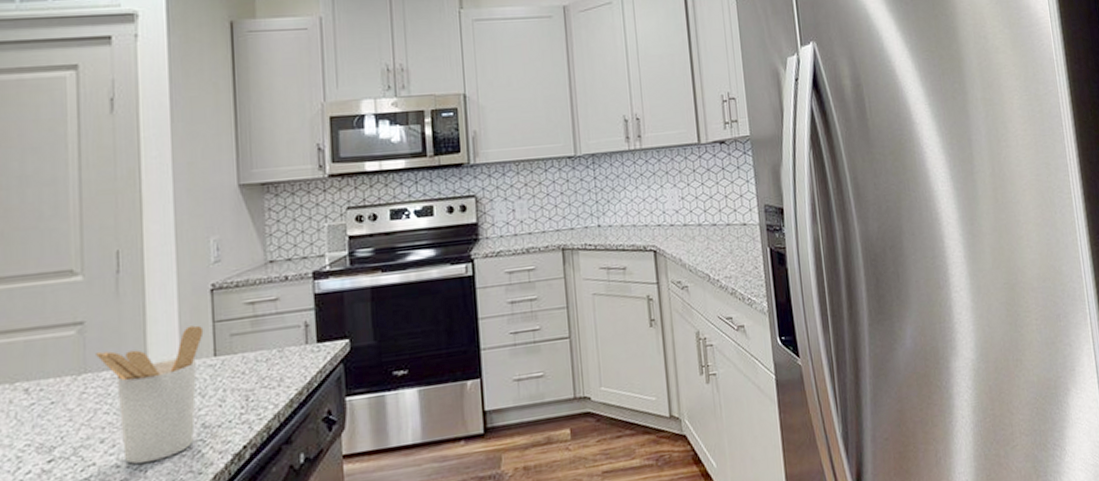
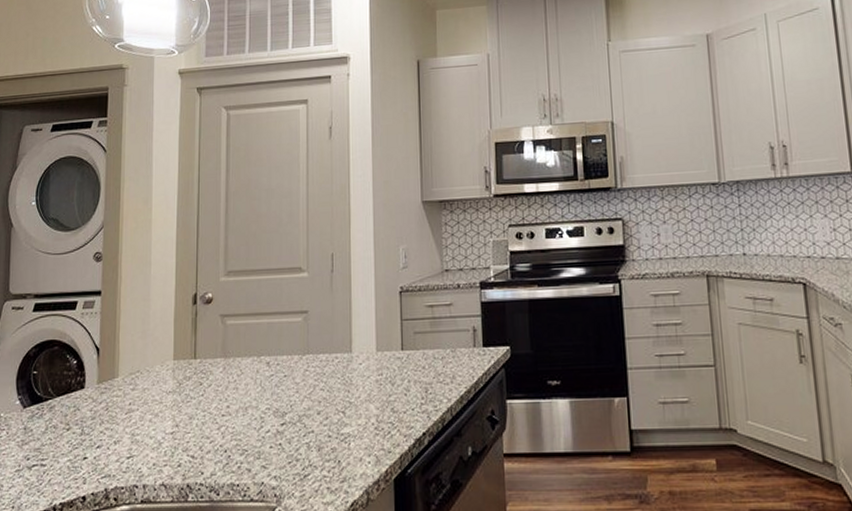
utensil holder: present [96,325,204,464] -> none [316,321,394,437]

